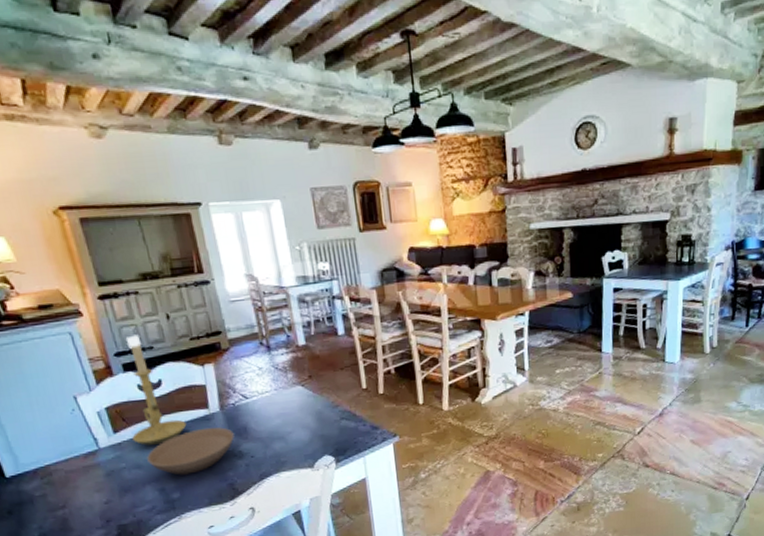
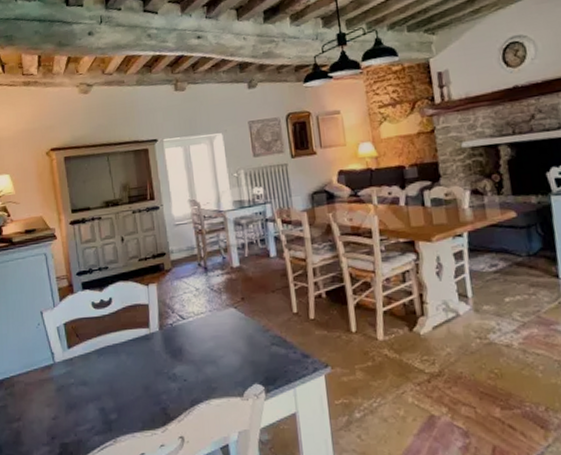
candle holder: present [126,334,187,445] -> none [82,256,129,362]
bowl: present [147,427,235,475] -> none [92,347,170,395]

